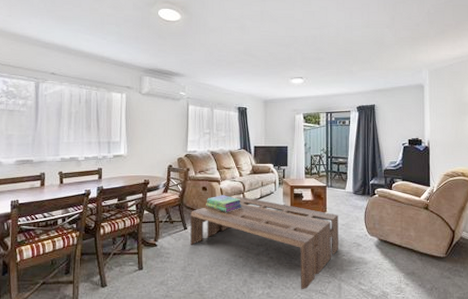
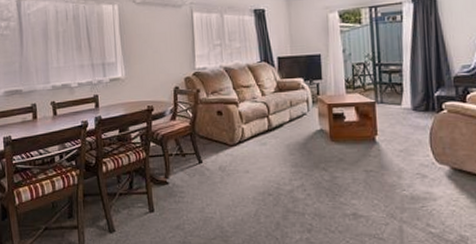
coffee table: present [190,196,339,290] -> none [205,120,398,234]
stack of books: present [206,195,242,212] -> none [222,119,268,141]

